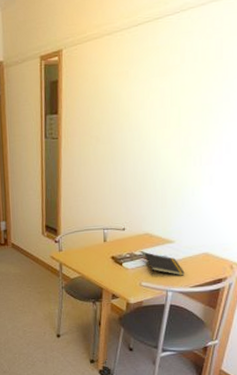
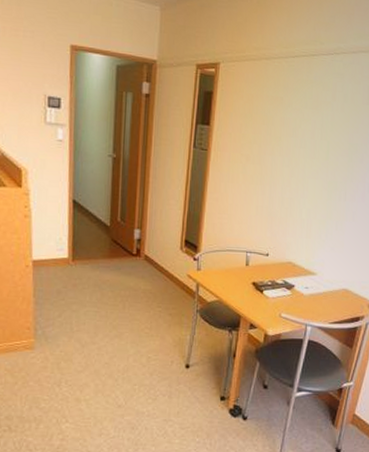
notepad: present [144,253,185,276] -> none [286,283,325,311]

